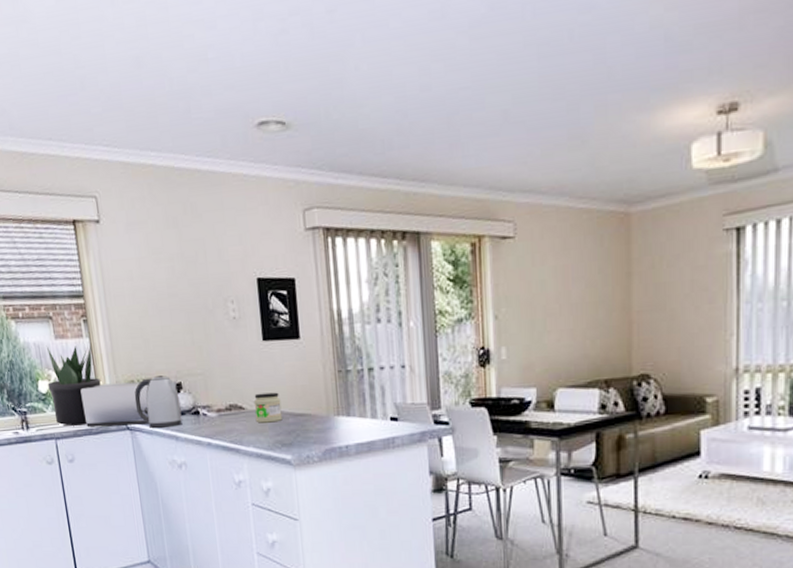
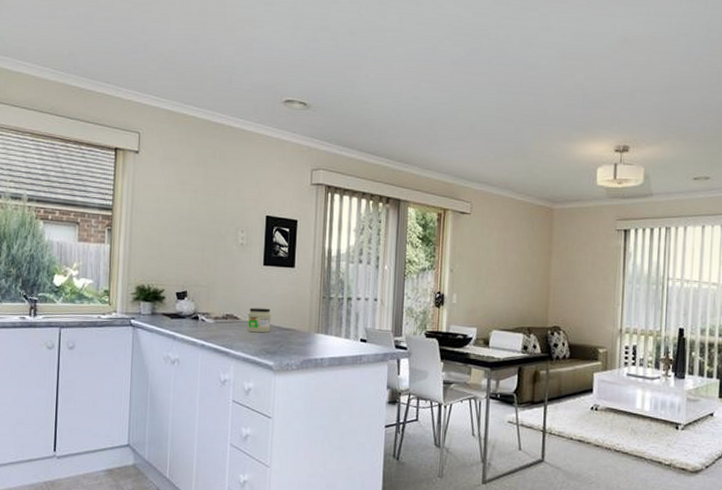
planter: present [46,345,101,426] -> none [62,246,113,318]
toaster: present [80,381,149,428] -> none [91,284,157,323]
kettle: present [134,375,183,428] -> none [141,283,183,328]

